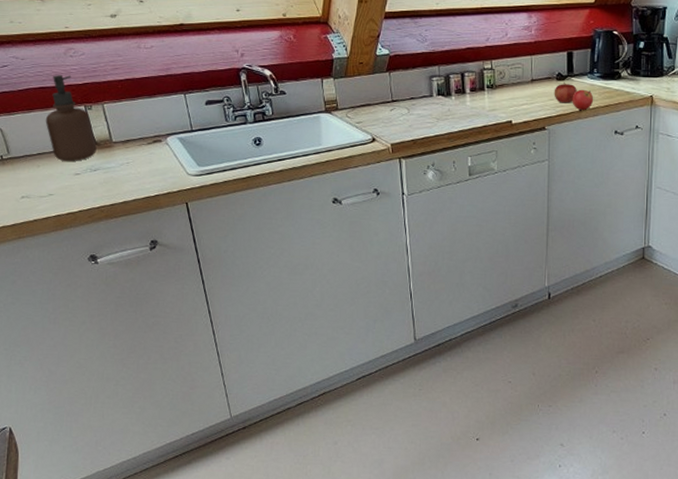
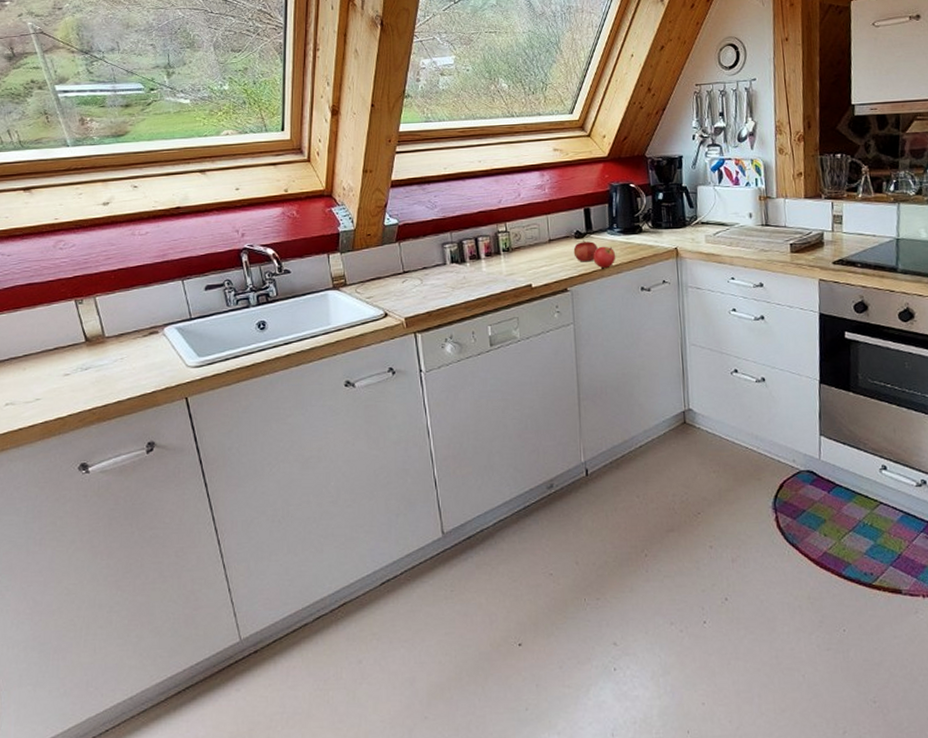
soap dispenser: present [45,75,97,161] -> none [32,269,88,361]

